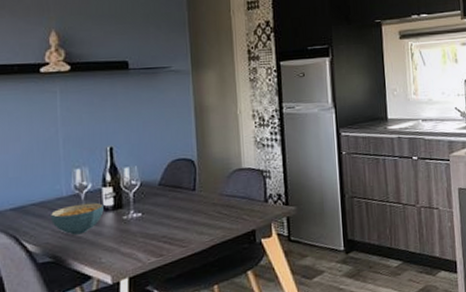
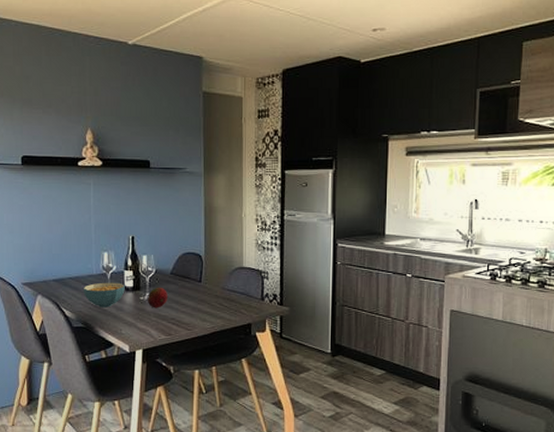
fruit: none [131,202,156,227] -> present [147,288,167,308]

